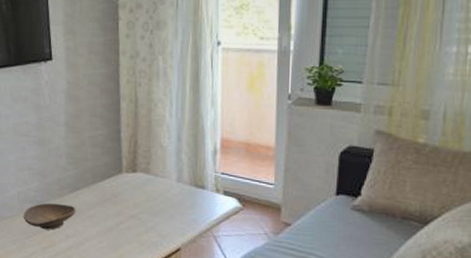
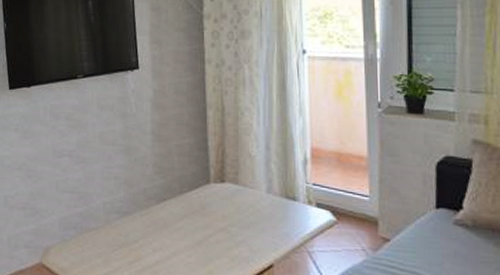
decorative bowl: present [23,202,76,230] -> none [108,214,163,243]

